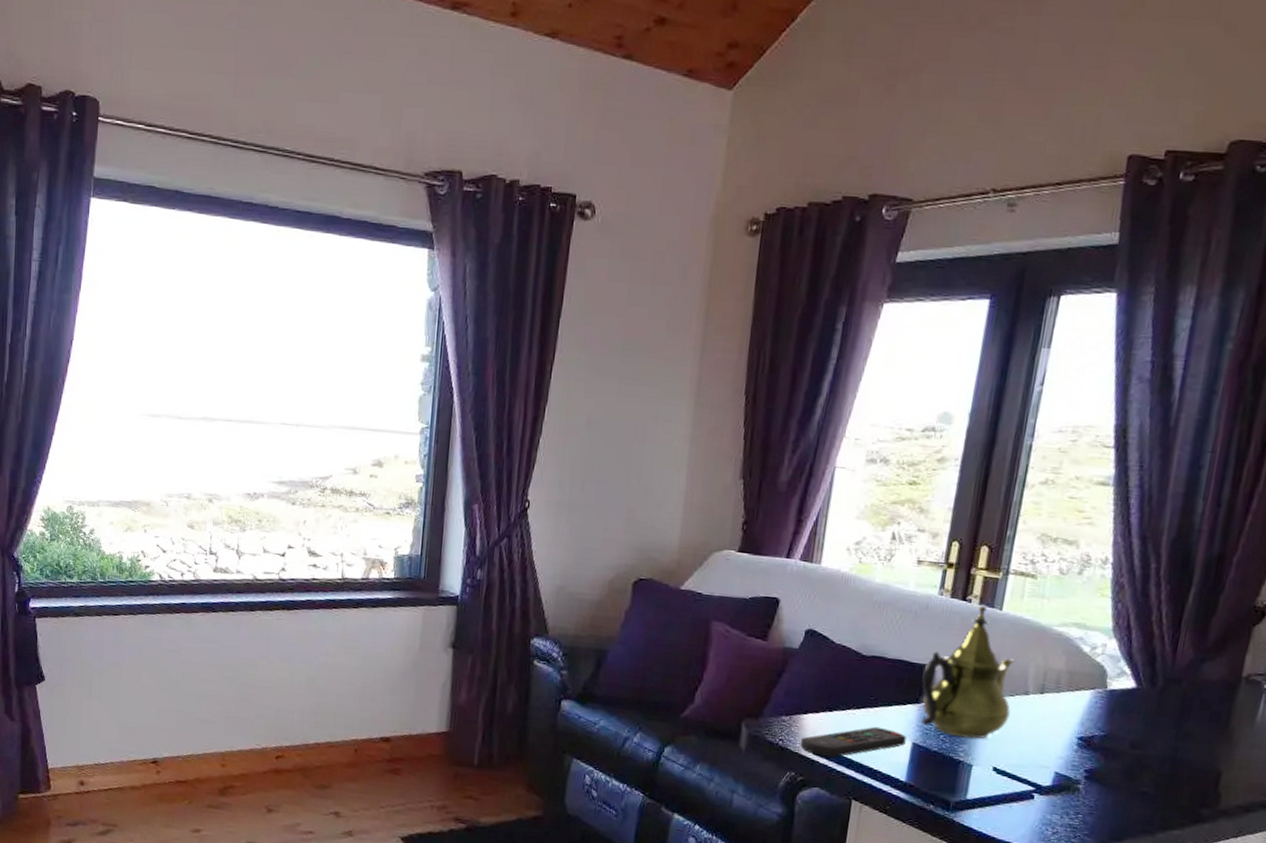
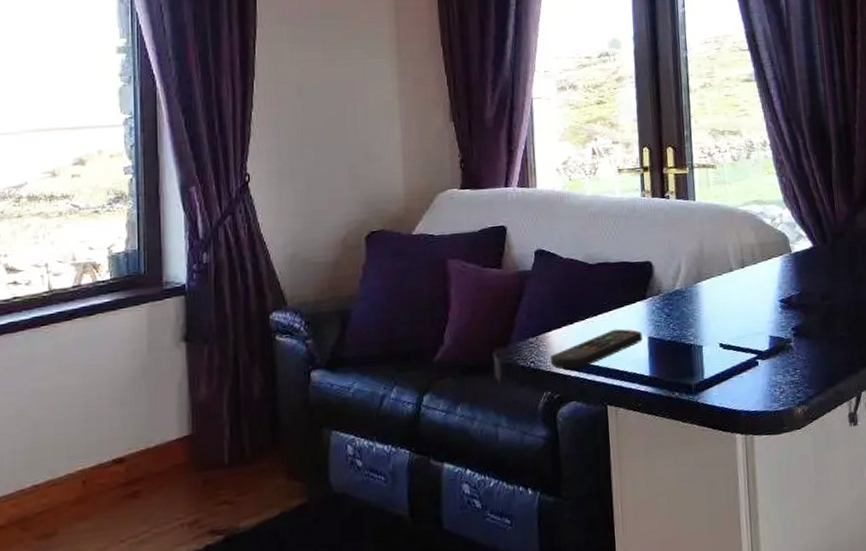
teapot: present [921,604,1014,739] -> none [643,198,722,323]

